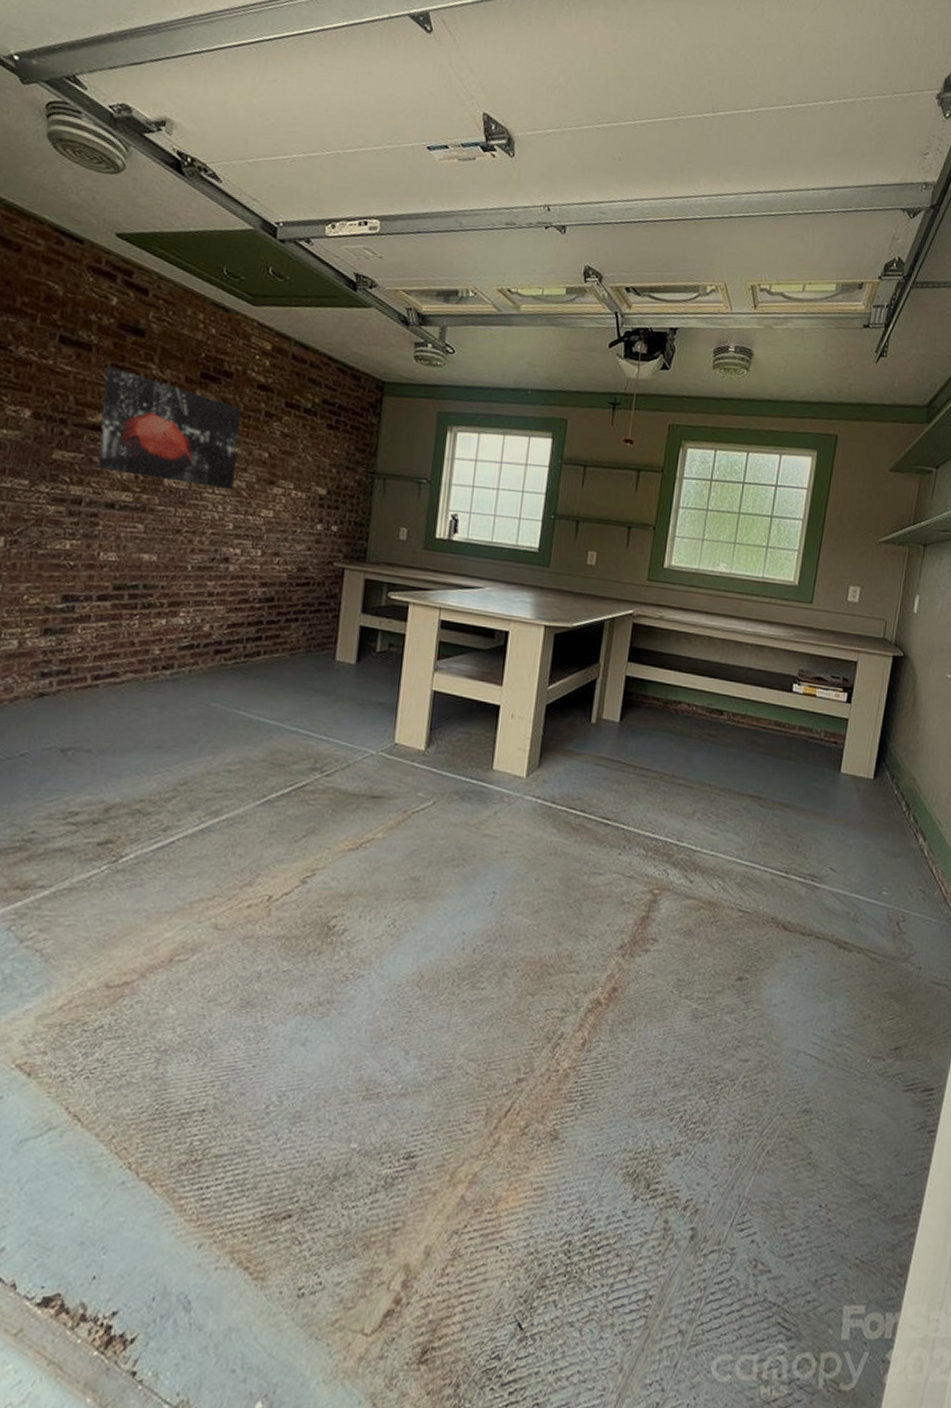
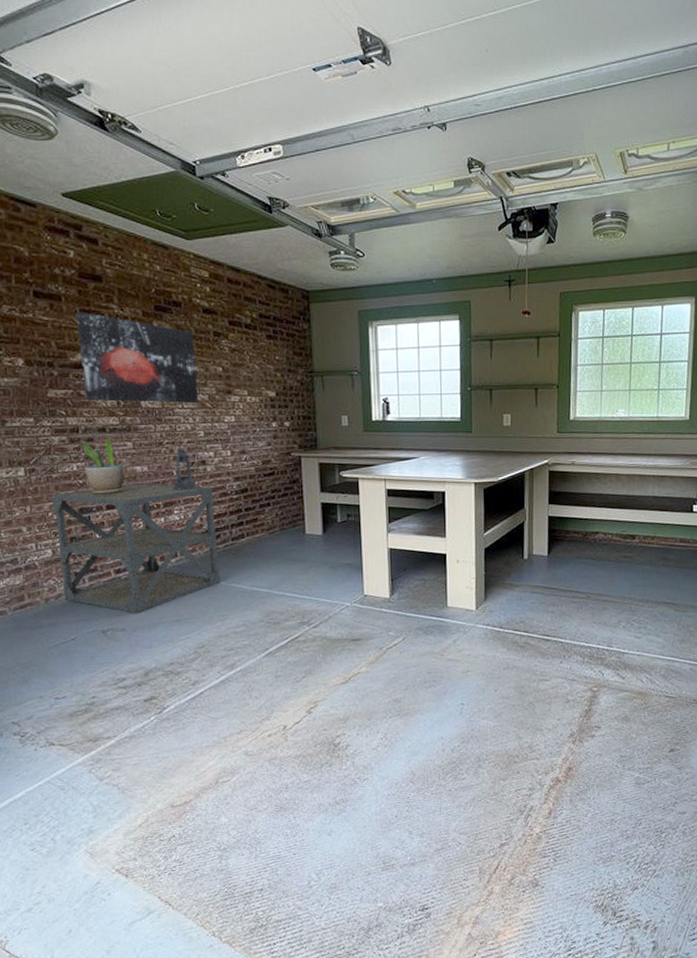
shelving unit: none [21,573,233,734] -> present [51,483,220,614]
potted plant: none [79,514,127,583] -> present [82,437,124,494]
lantern: none [183,539,214,591] -> present [173,448,197,490]

